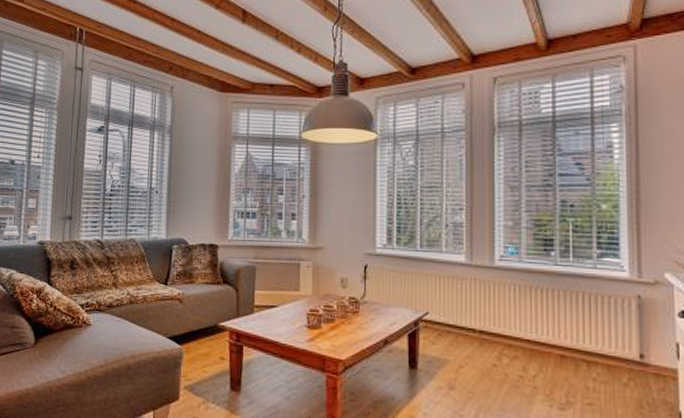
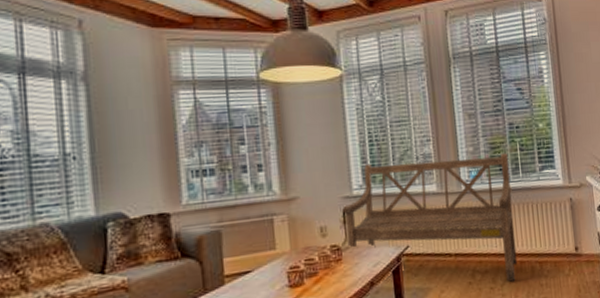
bench: none [364,225,557,375] -> present [343,153,518,282]

